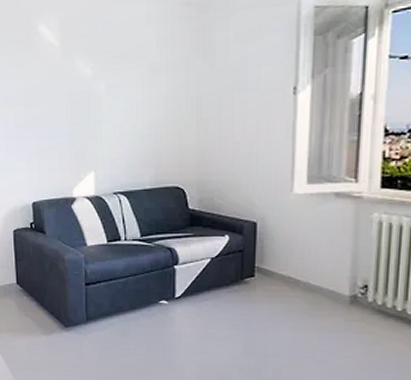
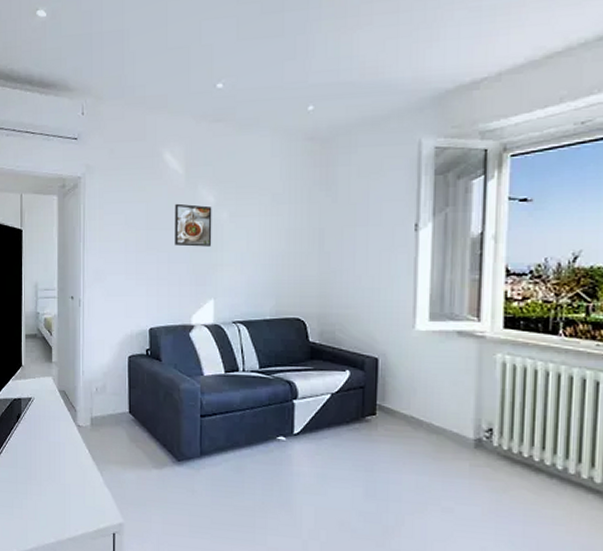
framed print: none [52,77,91,120] -> present [174,203,212,247]

